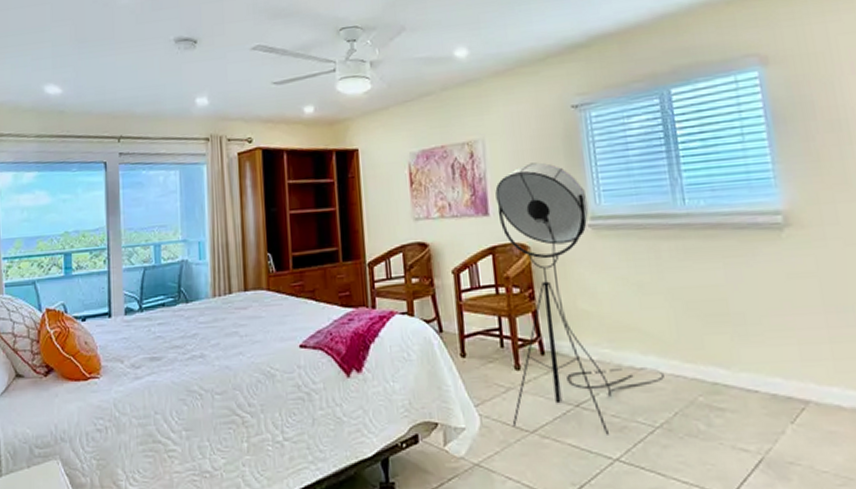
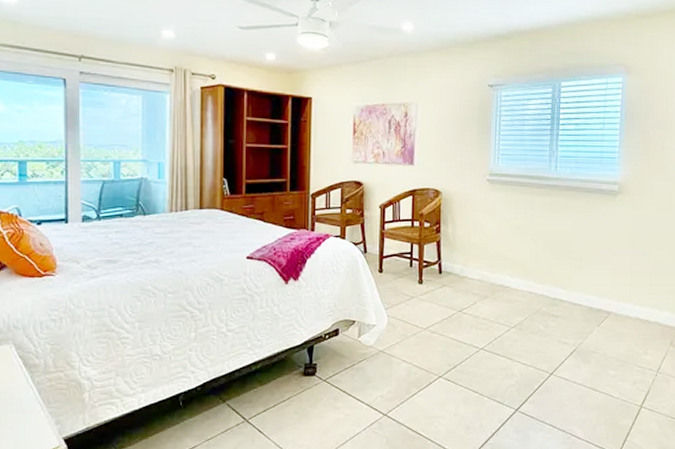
floor lamp: present [495,162,664,435] -> none [411,127,522,332]

